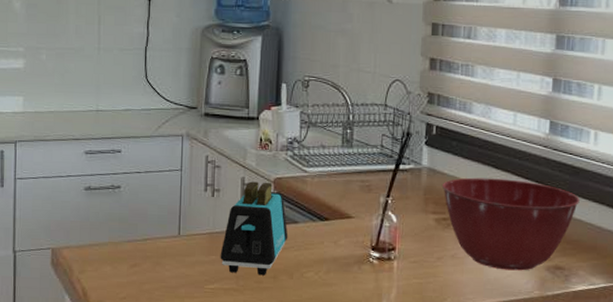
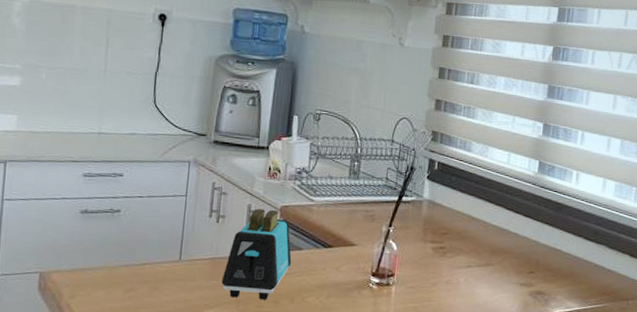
mixing bowl: present [441,177,580,271] -> none [440,210,561,296]

